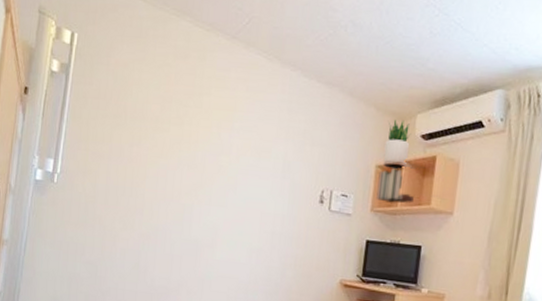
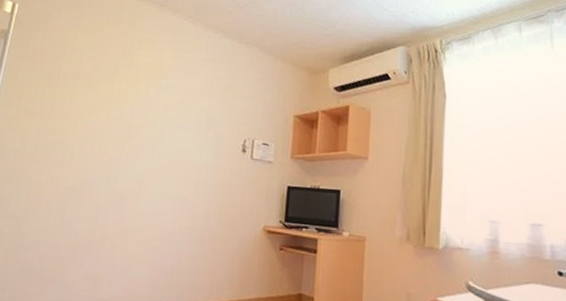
books: present [376,168,414,204] -> none [295,118,331,151]
planter: present [383,119,411,169] -> none [300,74,325,119]

